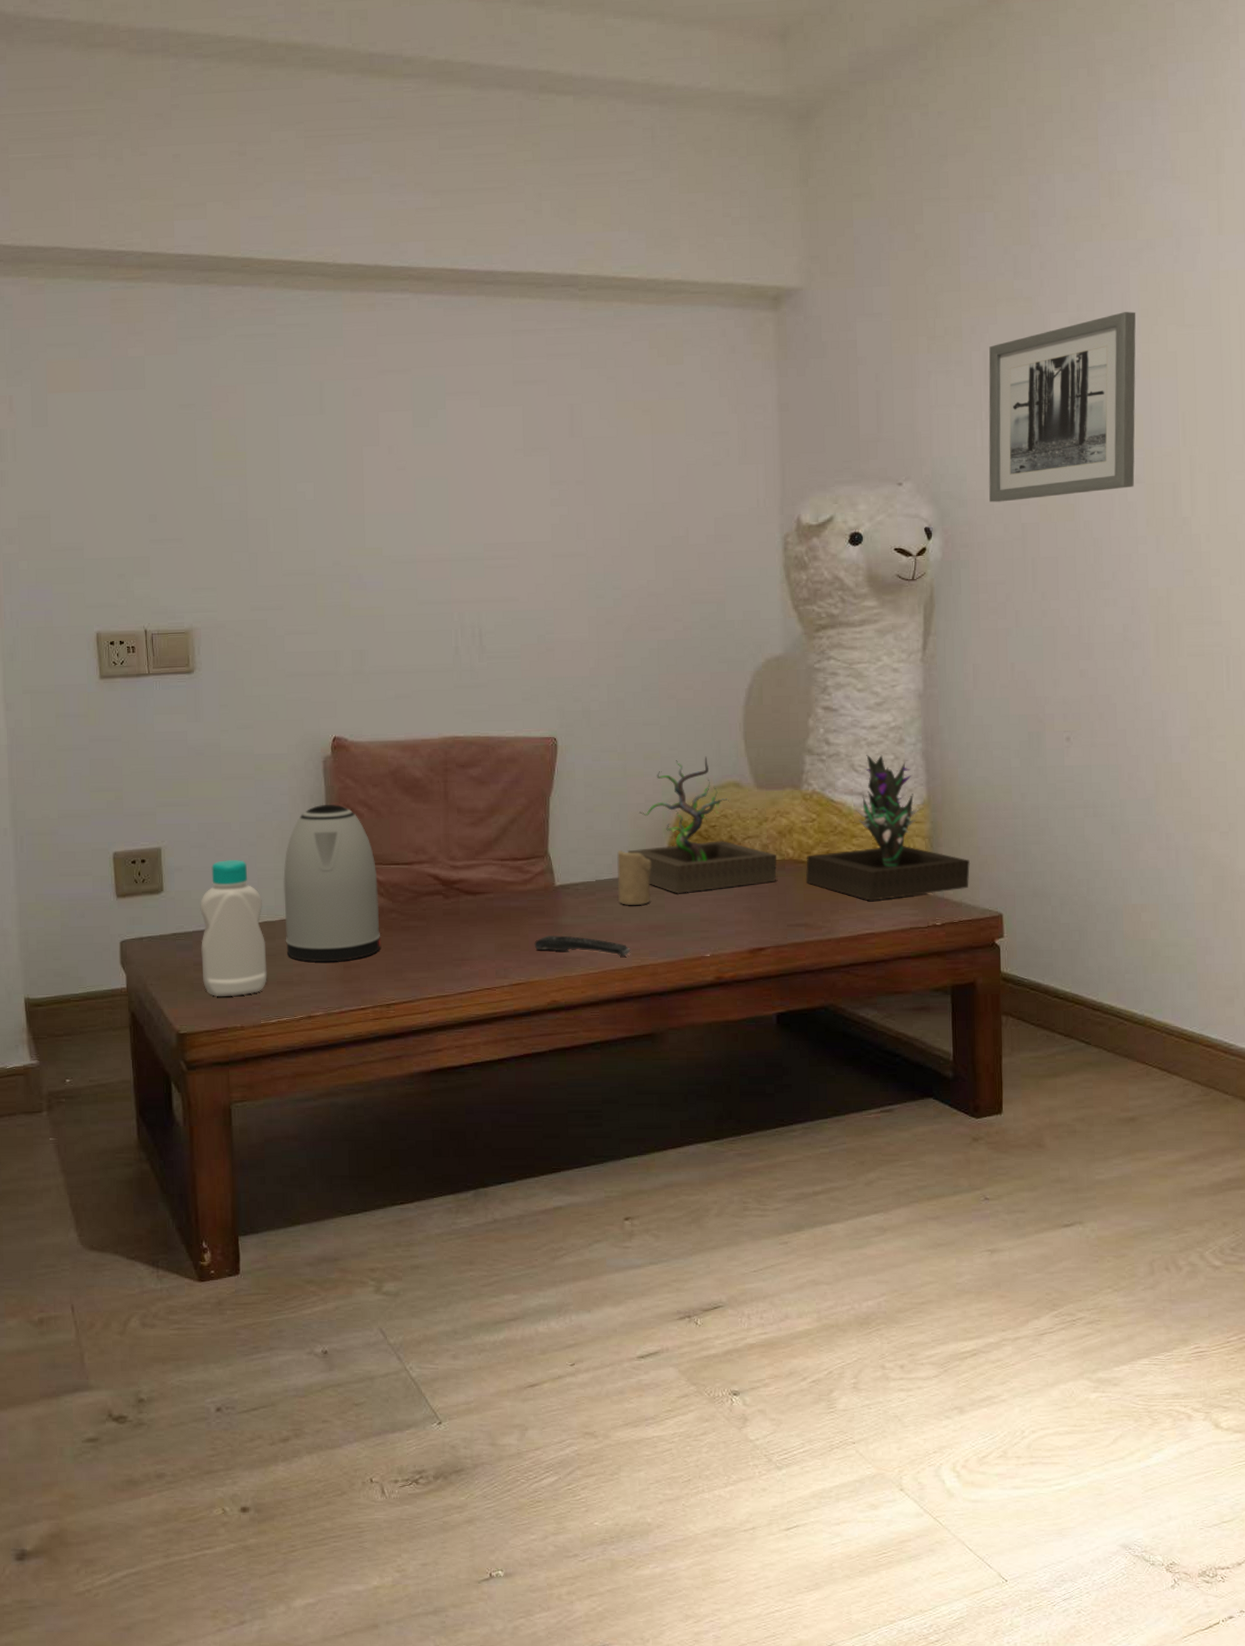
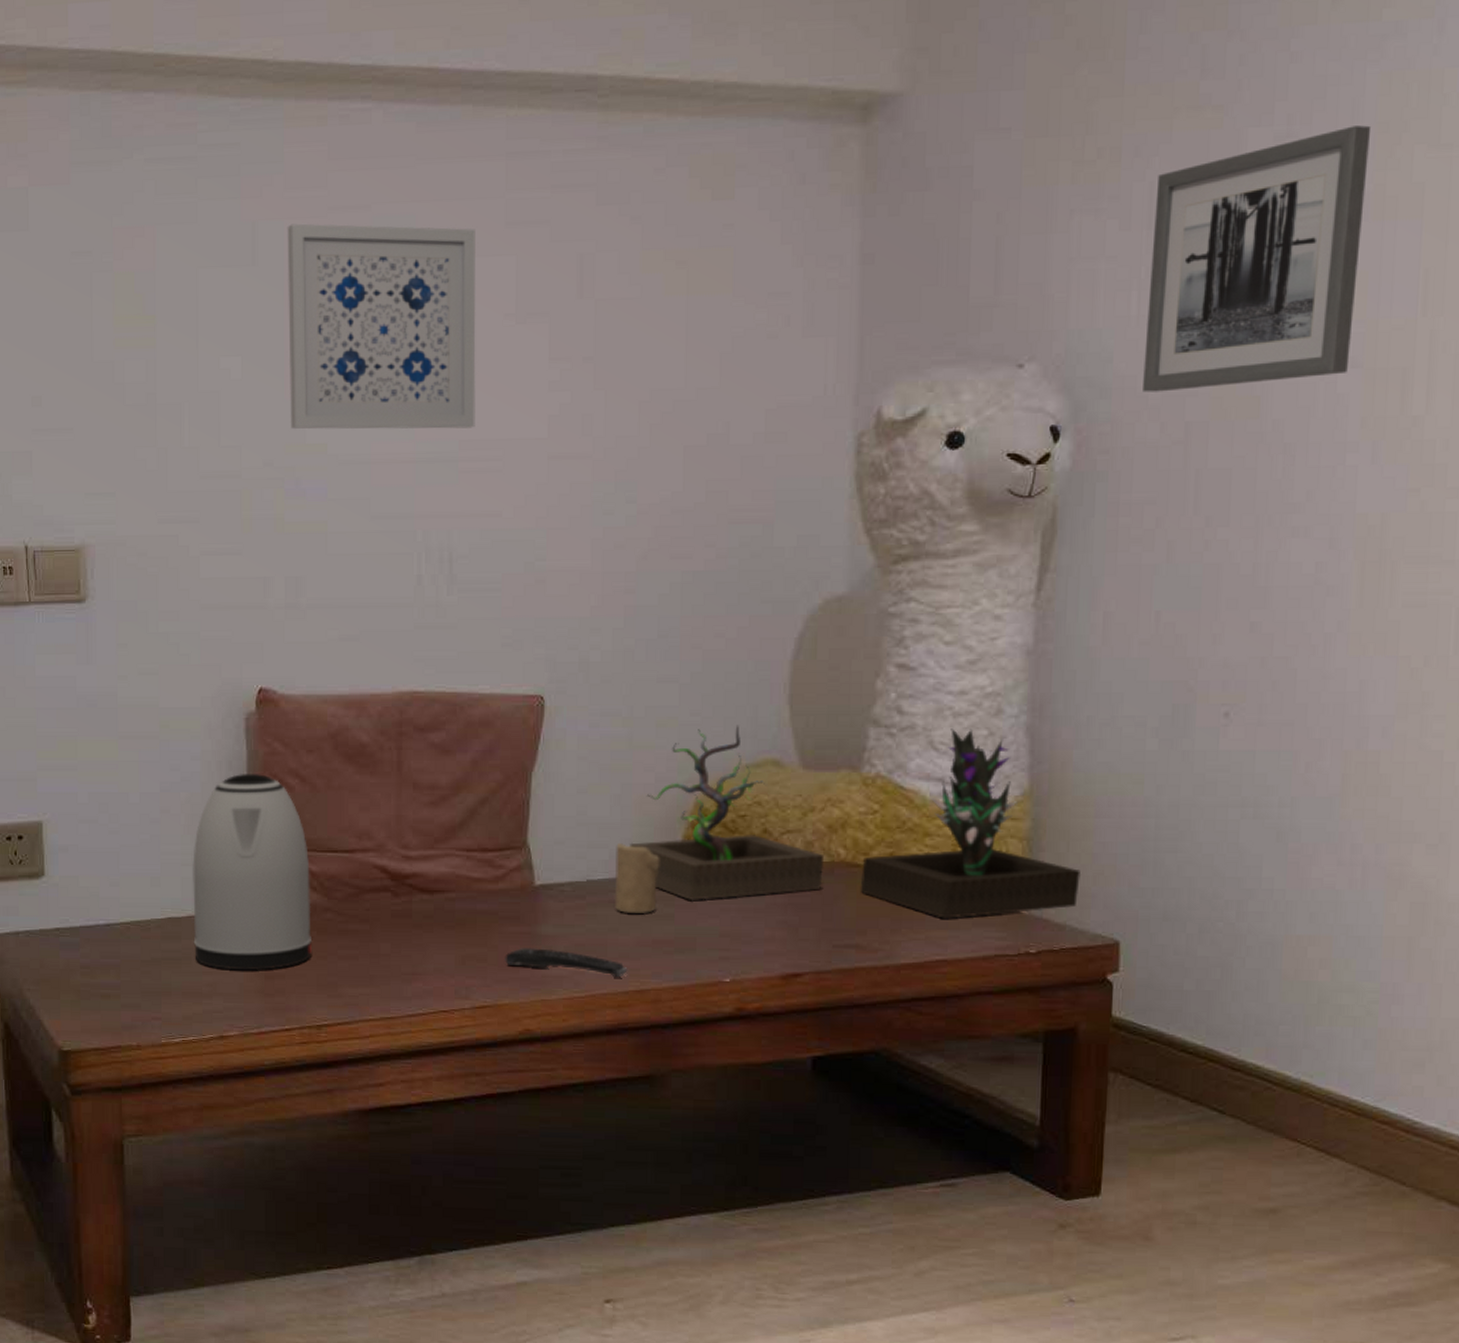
bottle: present [200,859,267,996] -> none [89,838,170,1008]
wall art: none [346,383,496,537] -> present [287,223,476,429]

